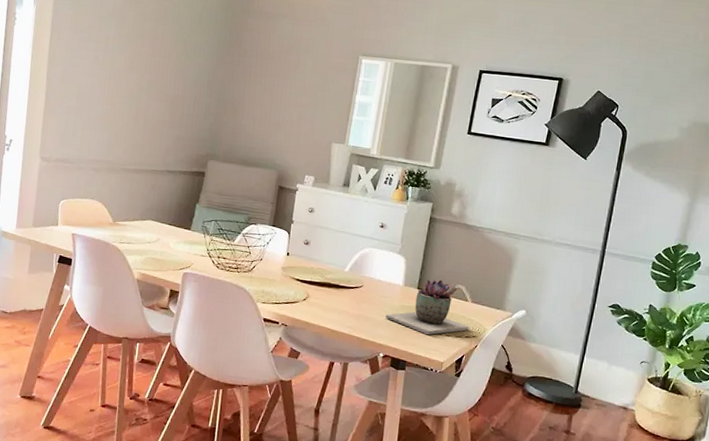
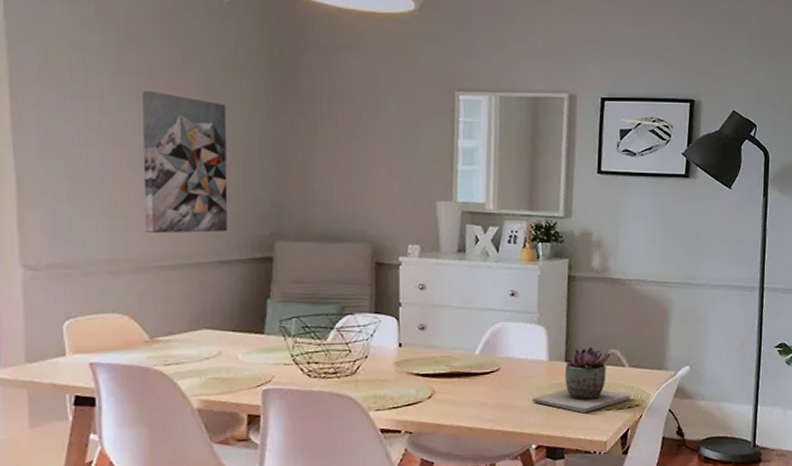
wall art: none [121,39,189,149] -> present [142,91,228,234]

